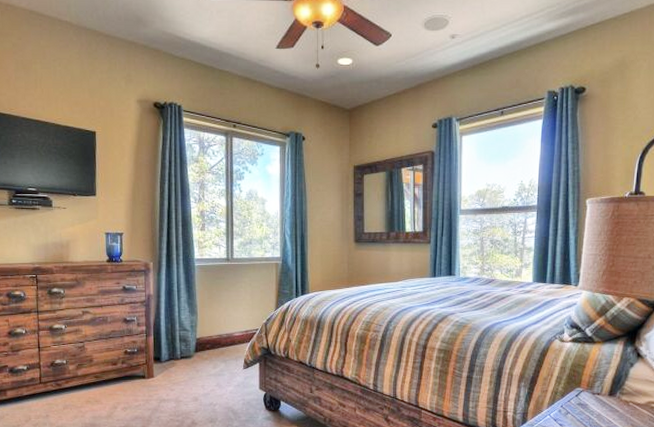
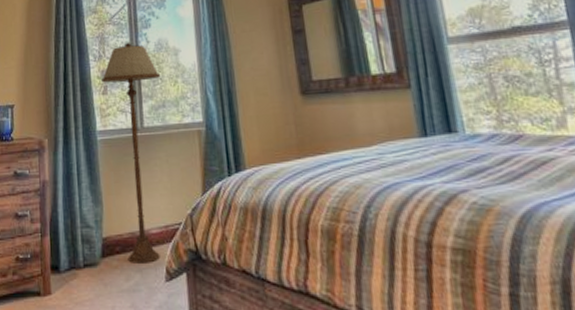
floor lamp: none [200,190,249,356] -> present [101,43,160,263]

